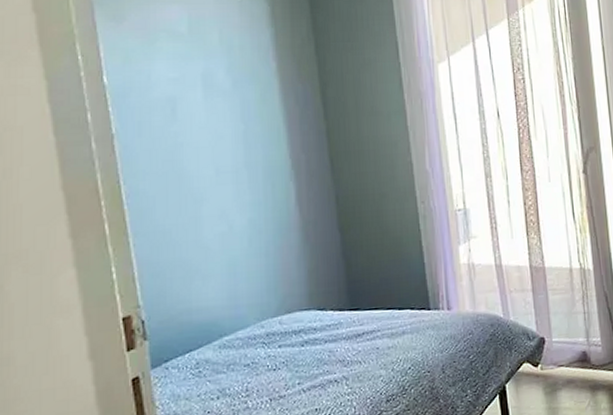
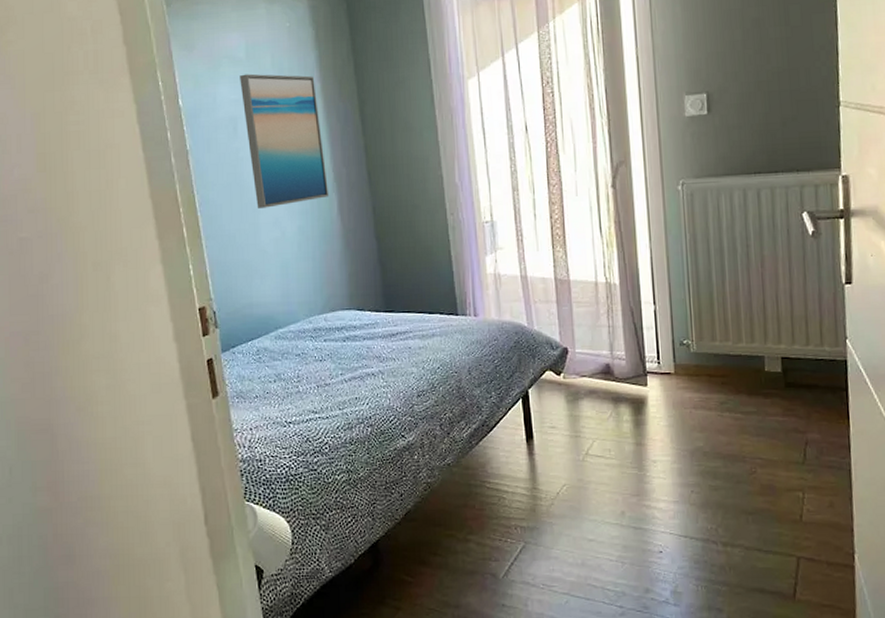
wall art: none [180,50,286,200] -> present [240,73,329,208]

